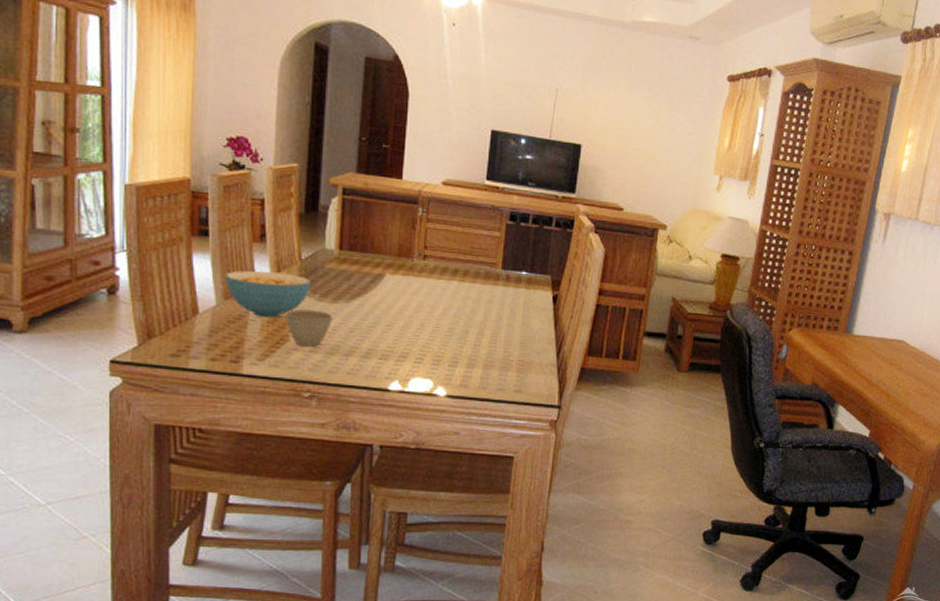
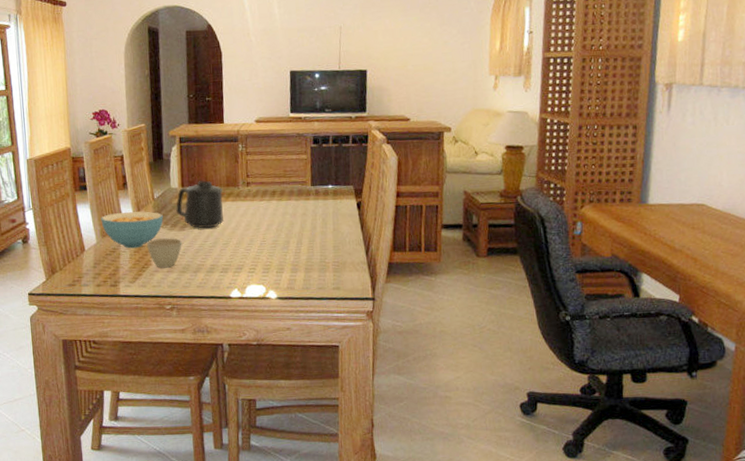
mug: none [329,245,393,305] -> present [176,180,223,229]

